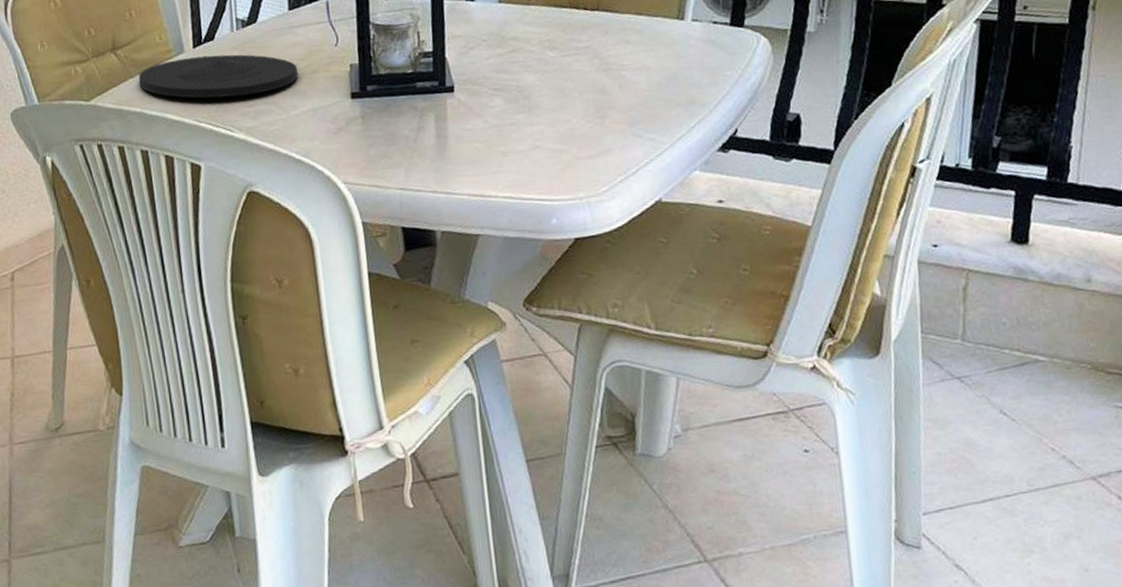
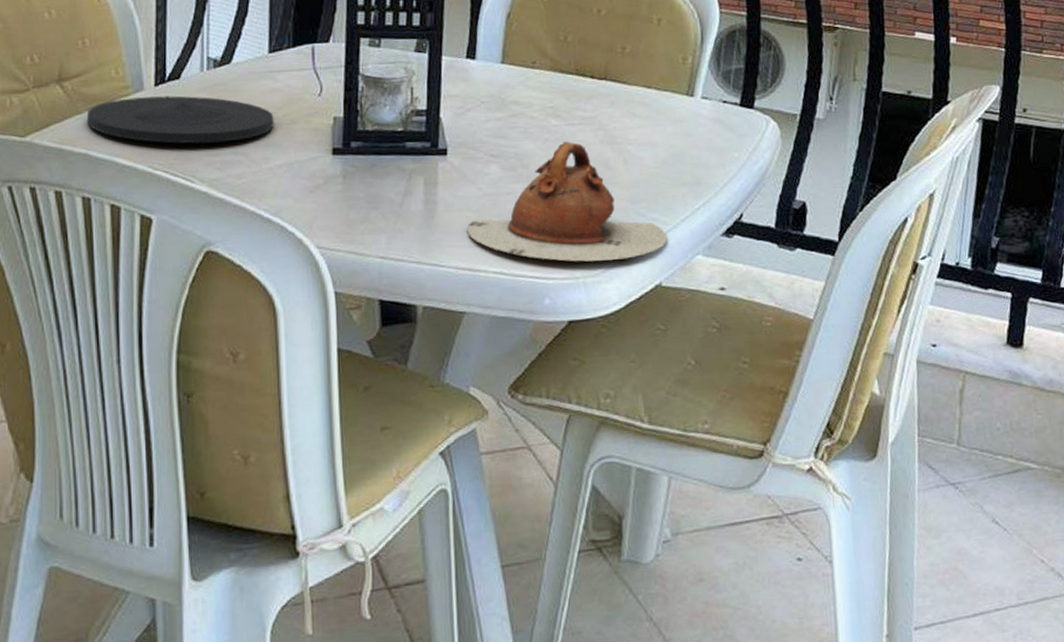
teapot: none [476,71,666,184] -> present [466,141,668,262]

